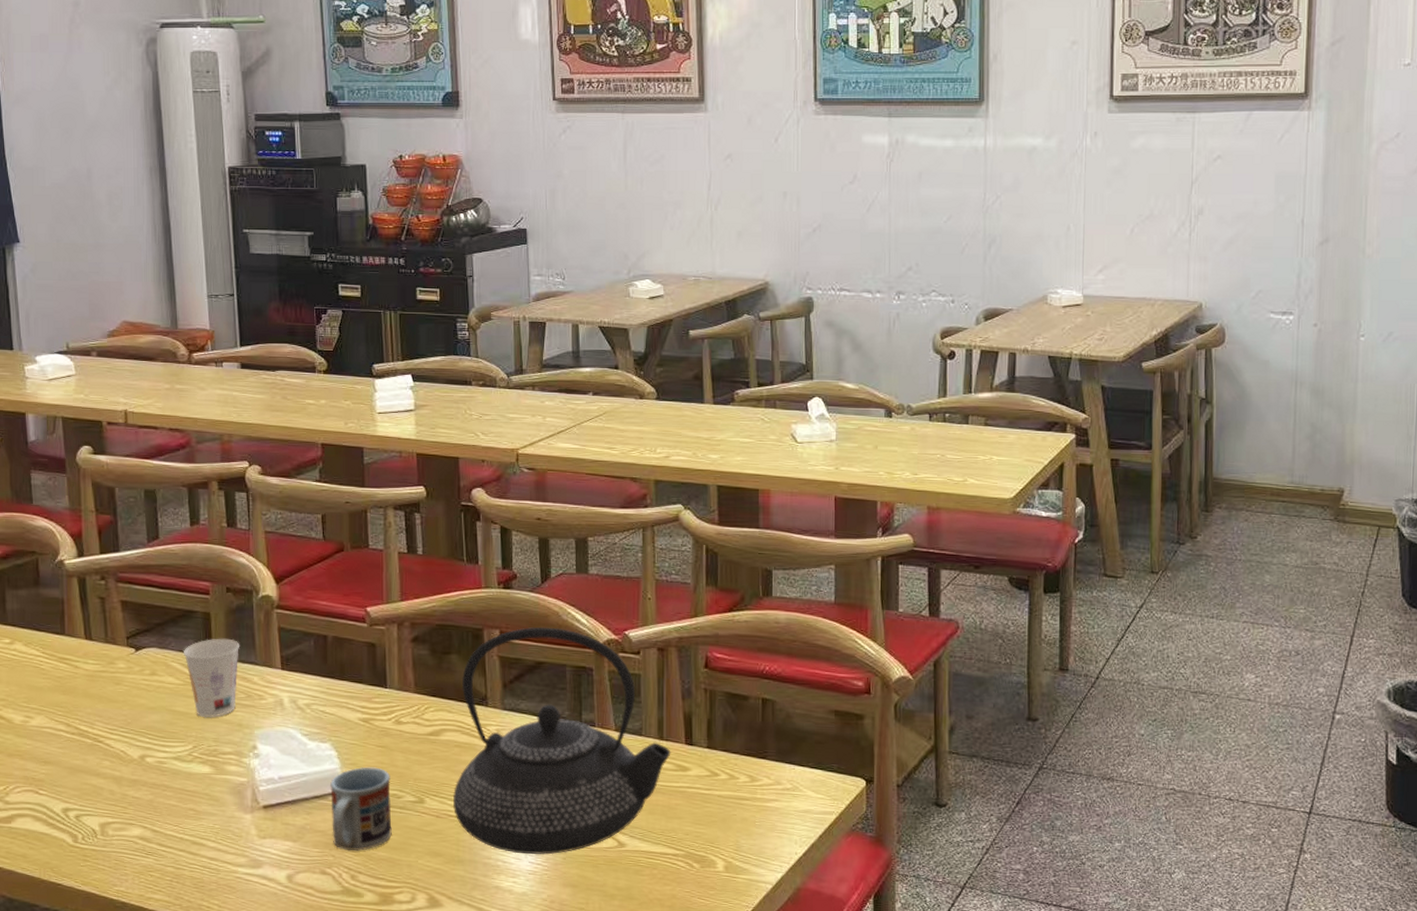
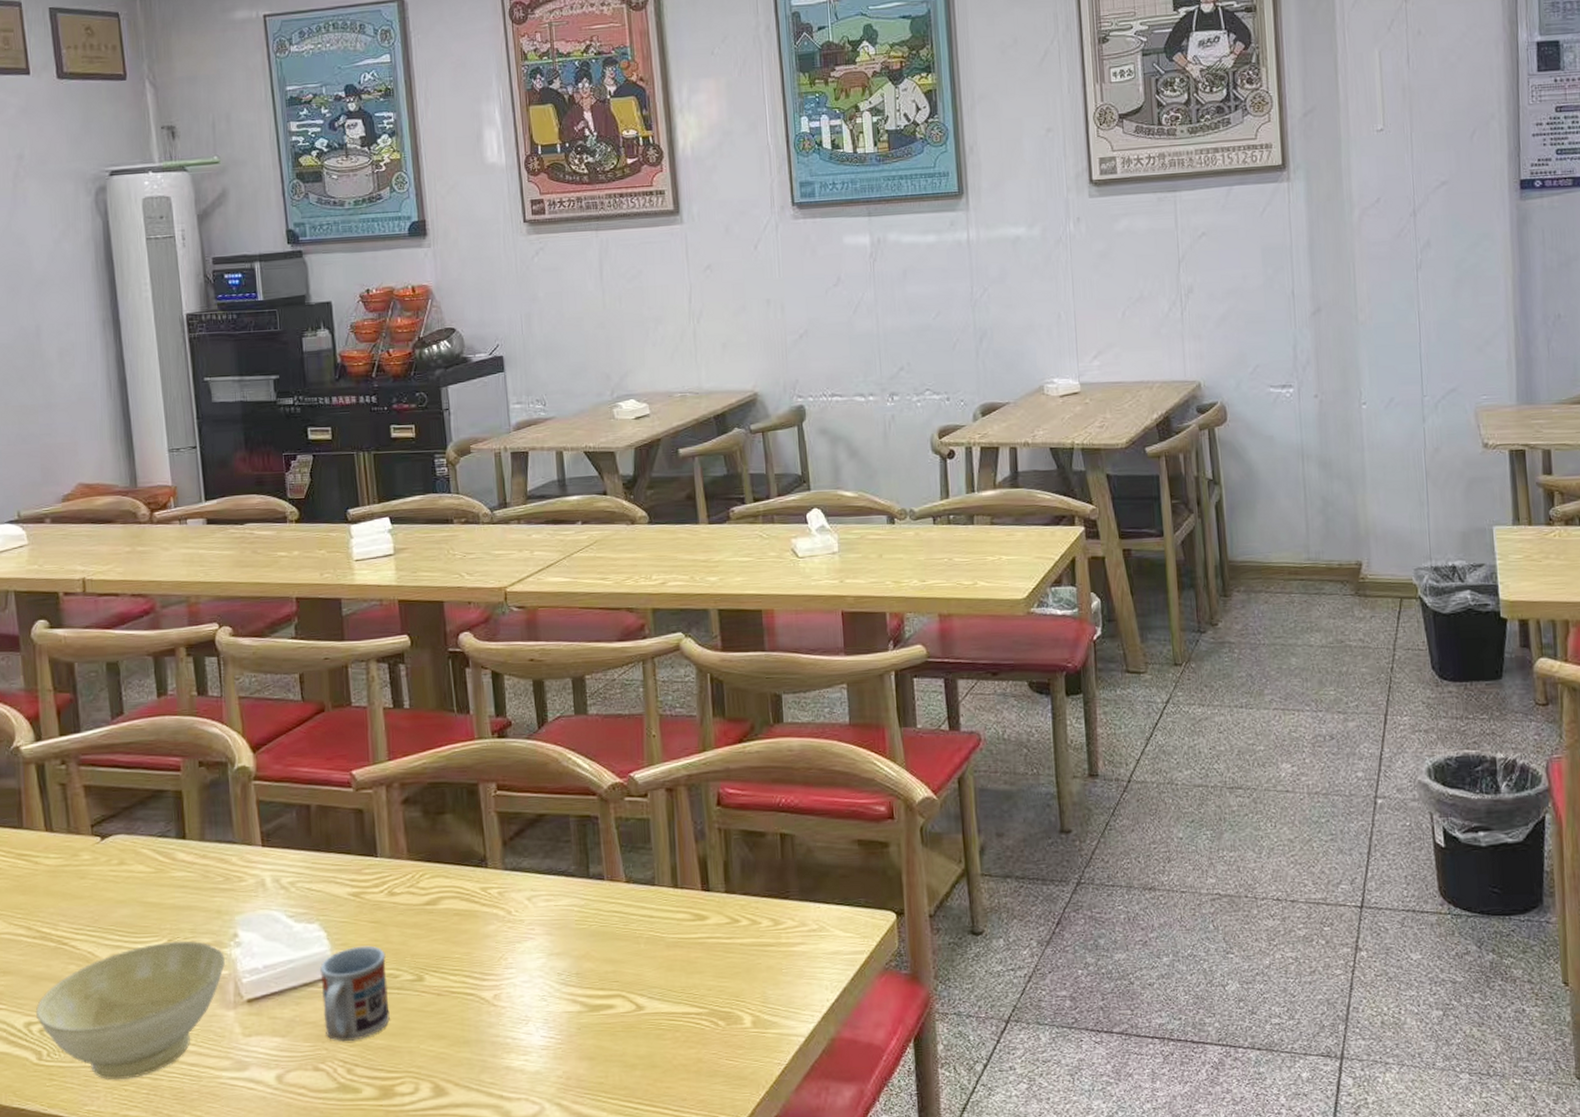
bowl: none [72,748,245,866] -> present [35,940,226,1081]
cup: present [183,638,240,718] -> none [153,817,216,907]
teapot: present [452,626,671,855] -> none [454,775,687,1028]

